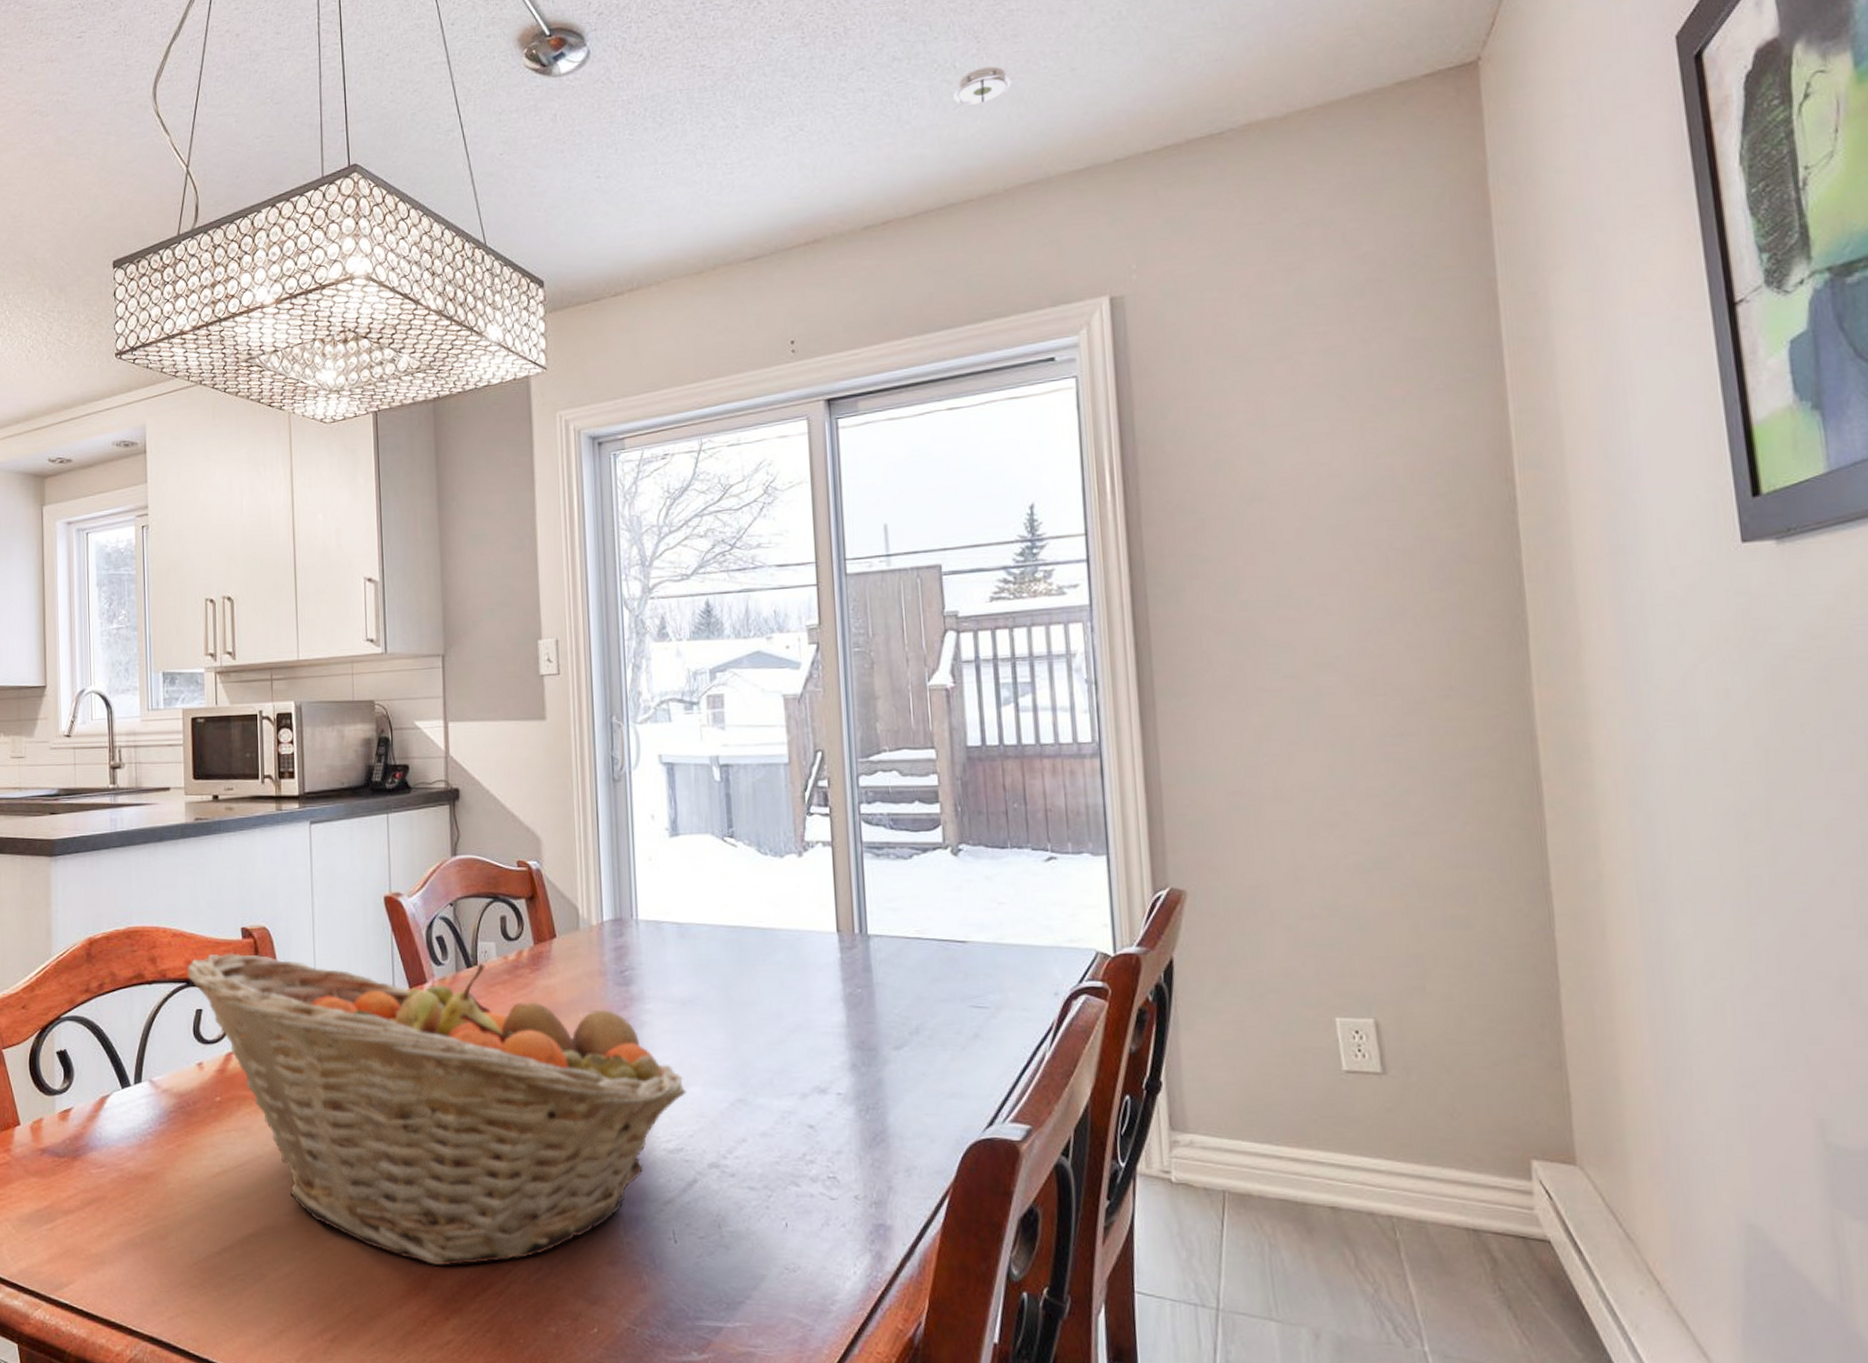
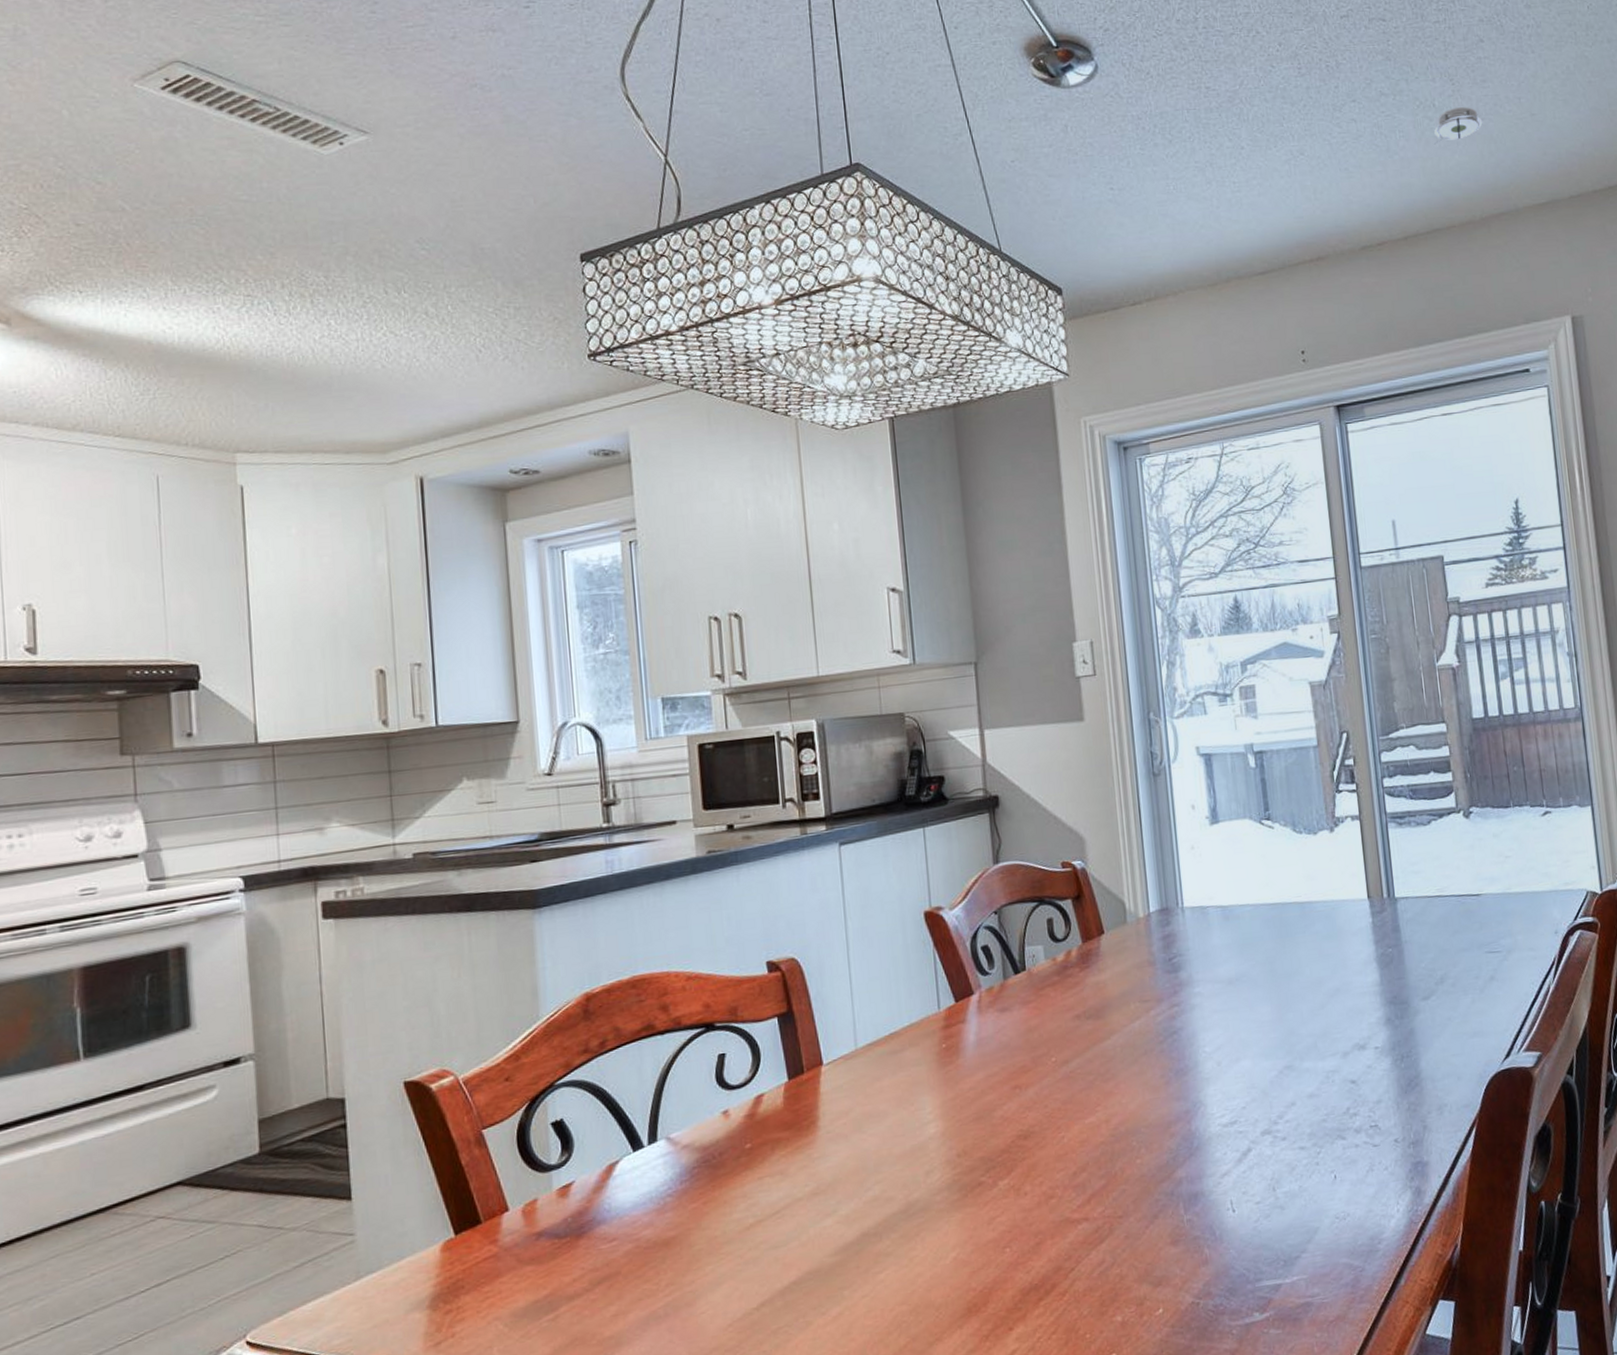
fruit basket: present [187,953,687,1266] -> none [706,969,1238,1278]

